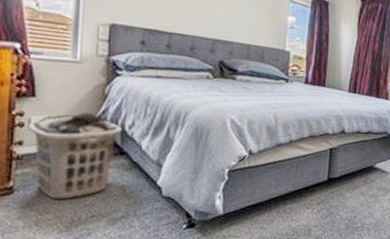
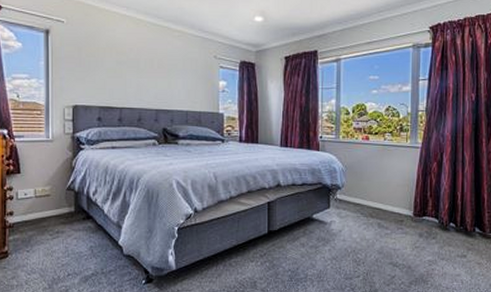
clothes hamper: present [27,111,122,200] -> none [16,183,87,261]

